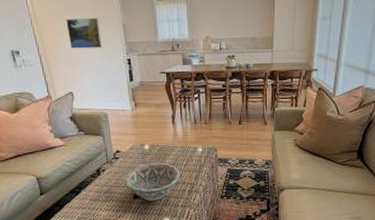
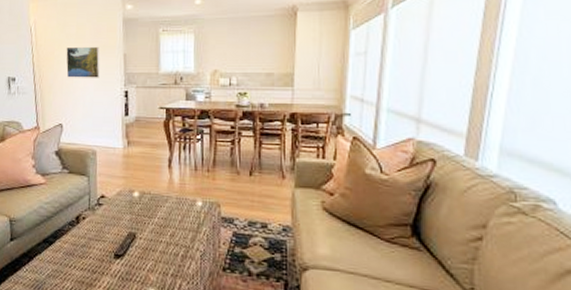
decorative bowl: present [123,163,180,201] -> none [105,214,173,264]

